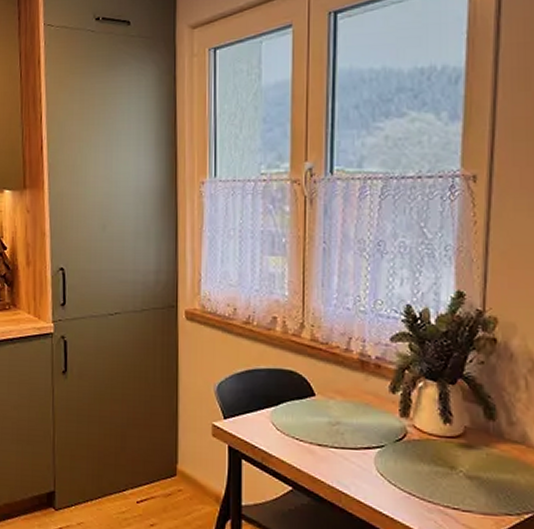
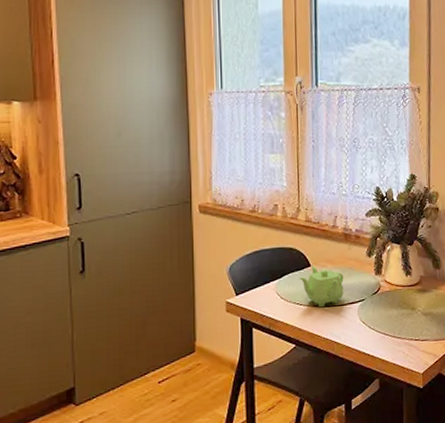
teapot: none [299,395,358,448] -> present [299,266,344,308]

